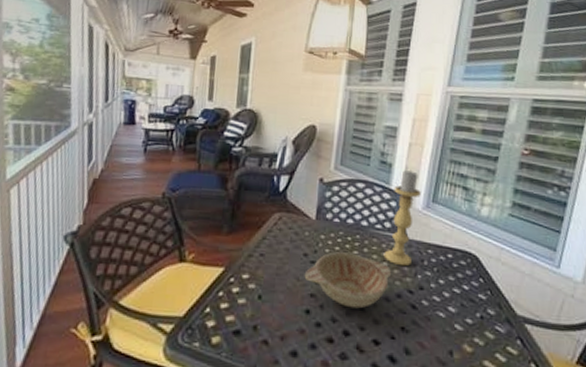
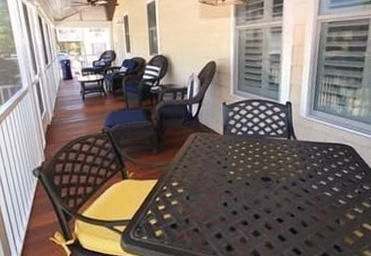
decorative bowl: present [304,252,392,309] -> none [219,157,287,198]
candle holder: present [383,169,421,267] -> none [279,86,304,162]

